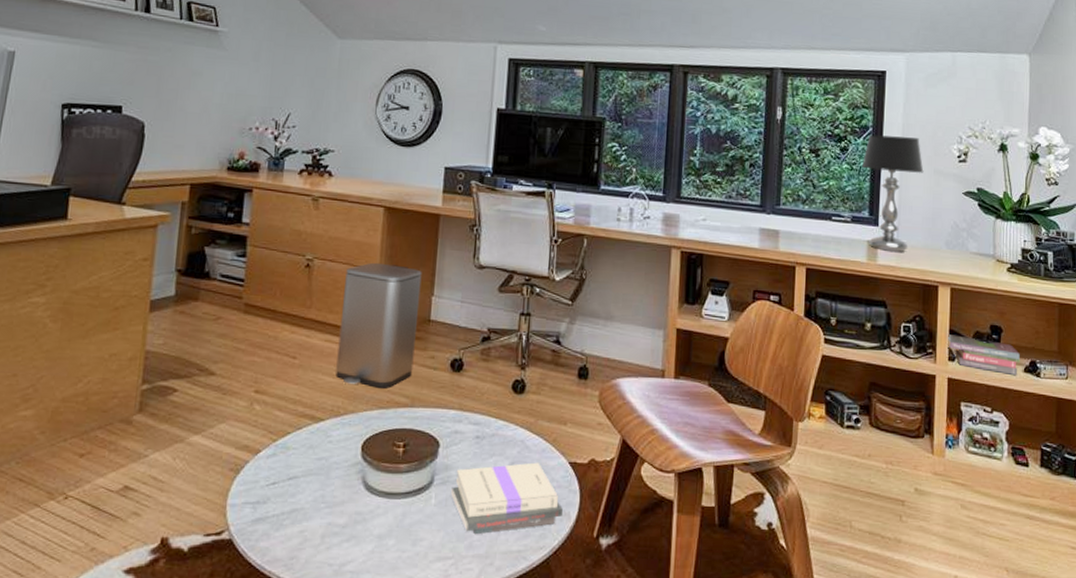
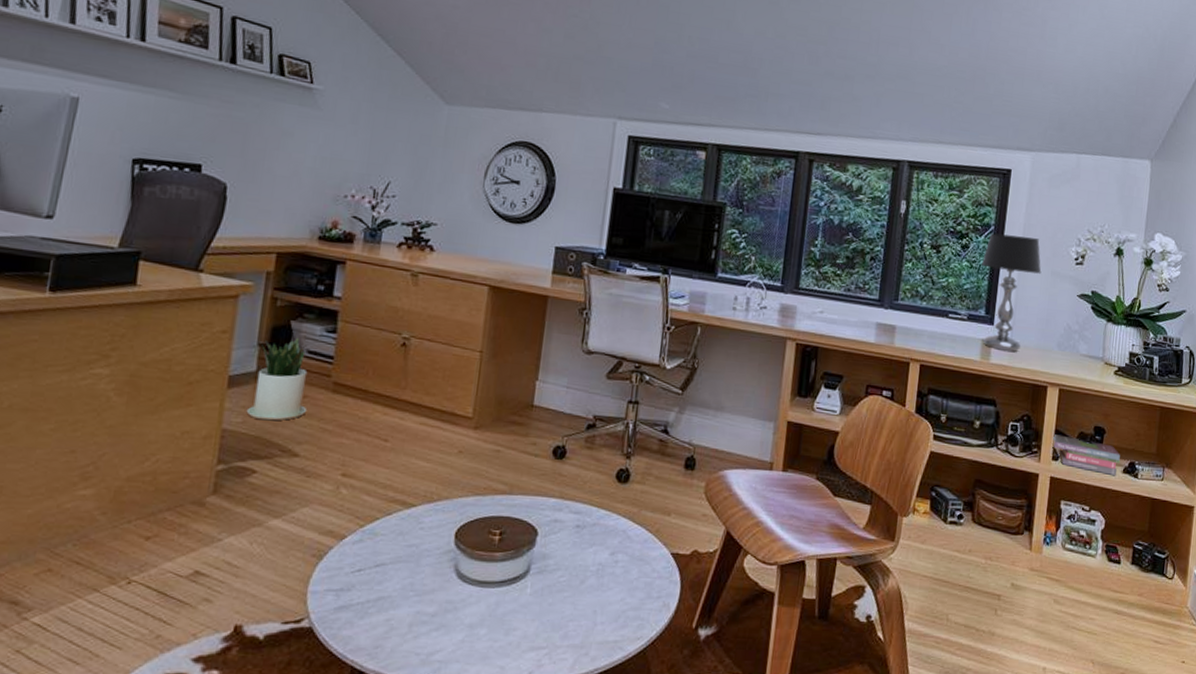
planter: none [167,262,222,342] -> present [246,337,308,421]
pedal bin: present [336,262,422,388] -> none [430,343,527,475]
books: present [451,462,563,535] -> none [548,552,662,625]

